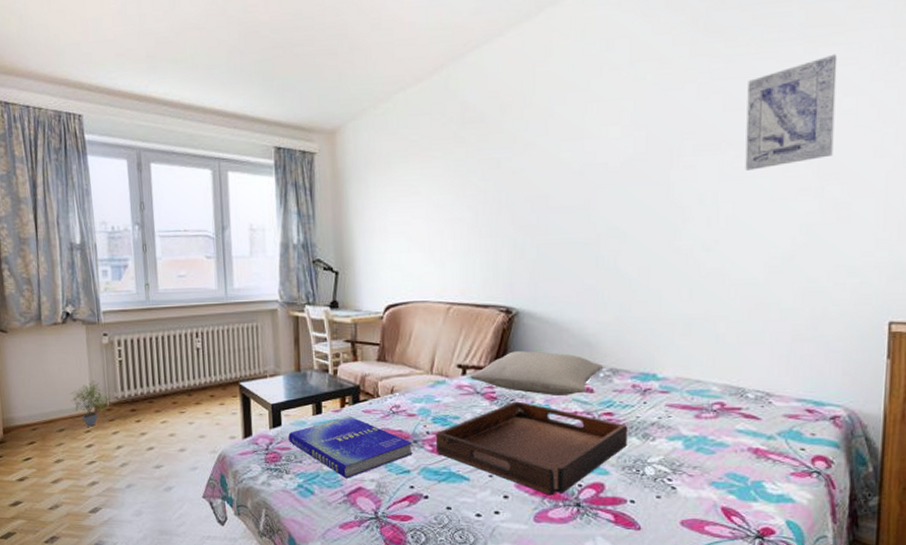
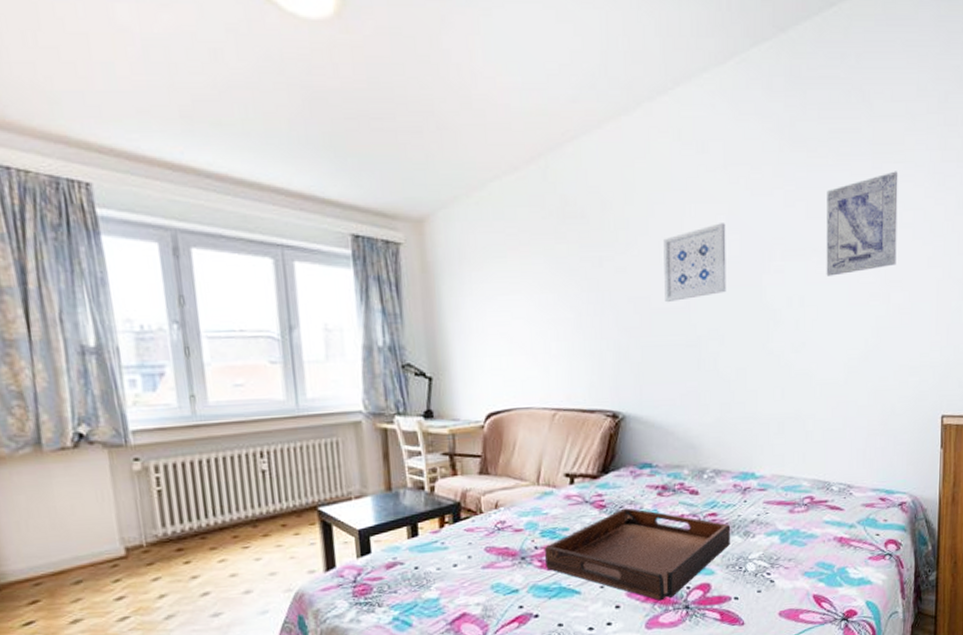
potted plant: present [70,380,112,427] -> none [89,516,149,575]
book: present [288,417,413,478] -> none [380,537,521,605]
pillow: present [469,351,603,395] -> none [577,456,706,500]
wall art: none [563,120,630,202] -> present [663,223,727,303]

